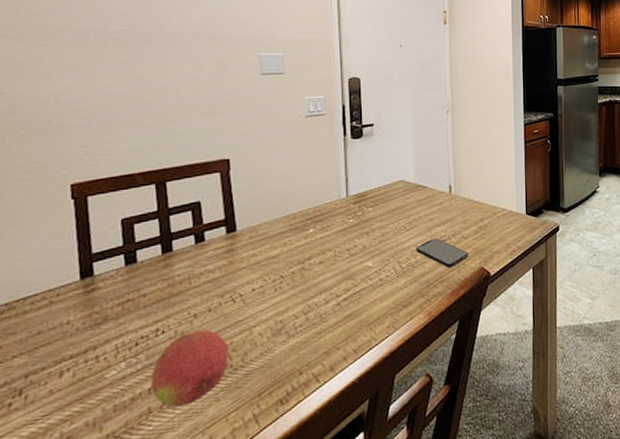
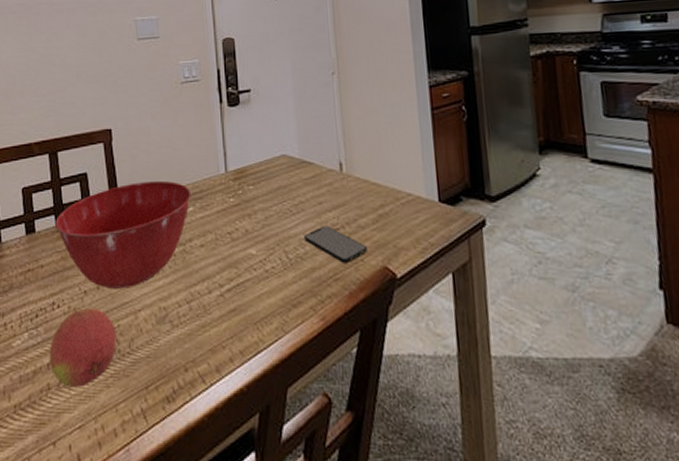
mixing bowl: none [162,206,312,310] -> present [55,180,191,289]

